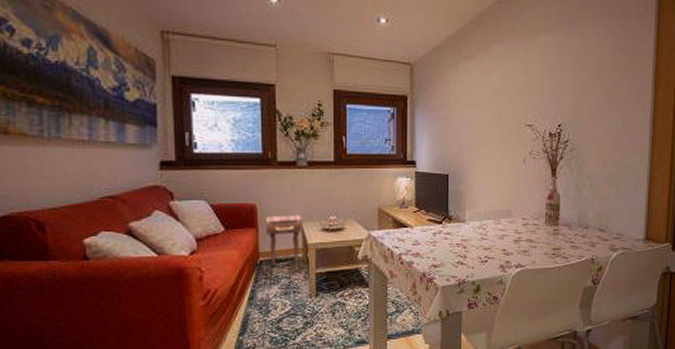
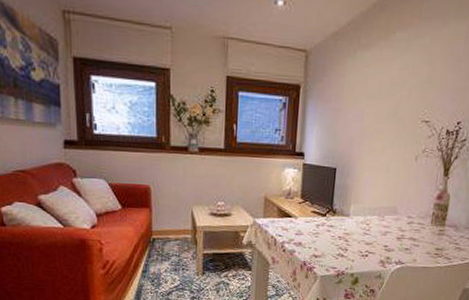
nightstand: present [266,215,303,267] -> none [159,197,193,245]

